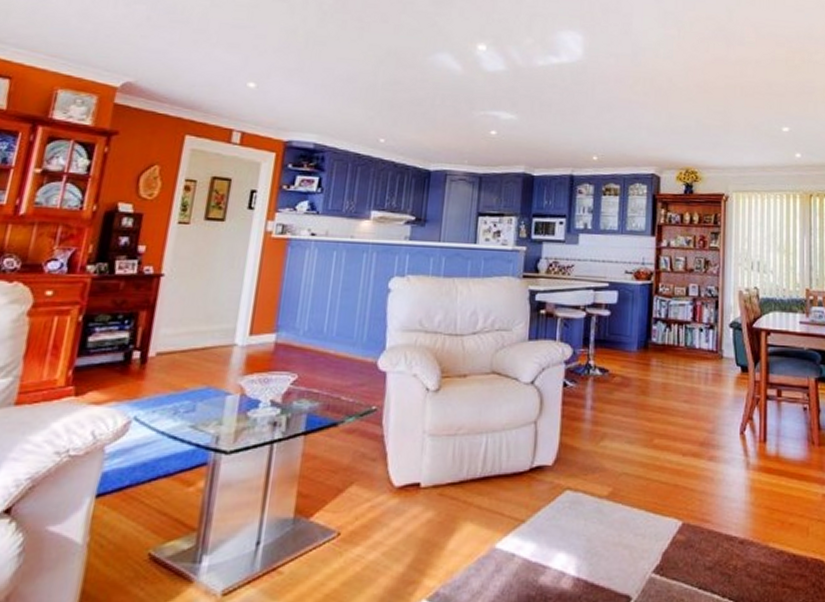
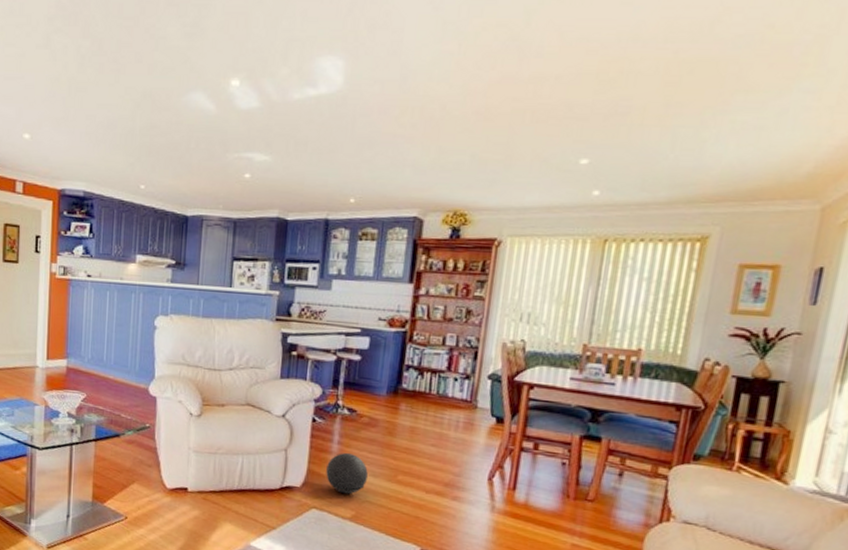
ball: none [579,418,624,468] -> present [326,452,369,495]

